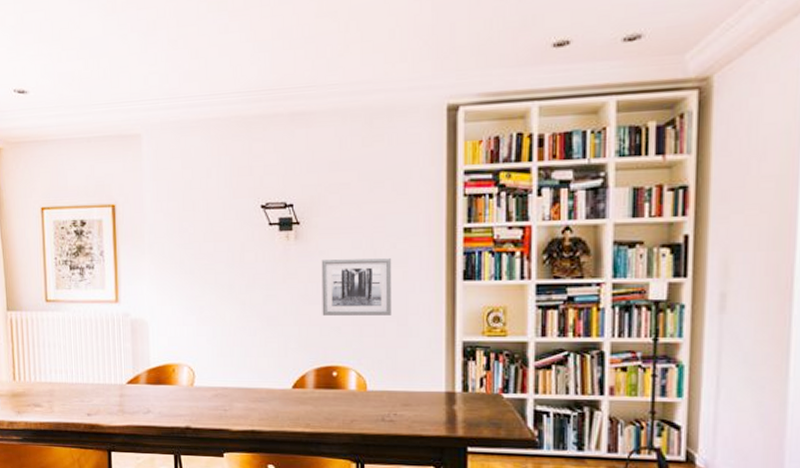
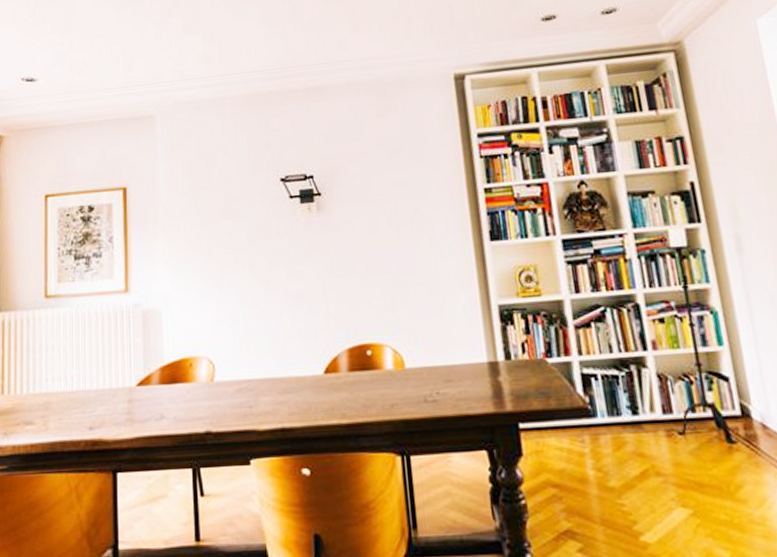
wall art: present [321,258,392,316] -> none [346,224,423,289]

